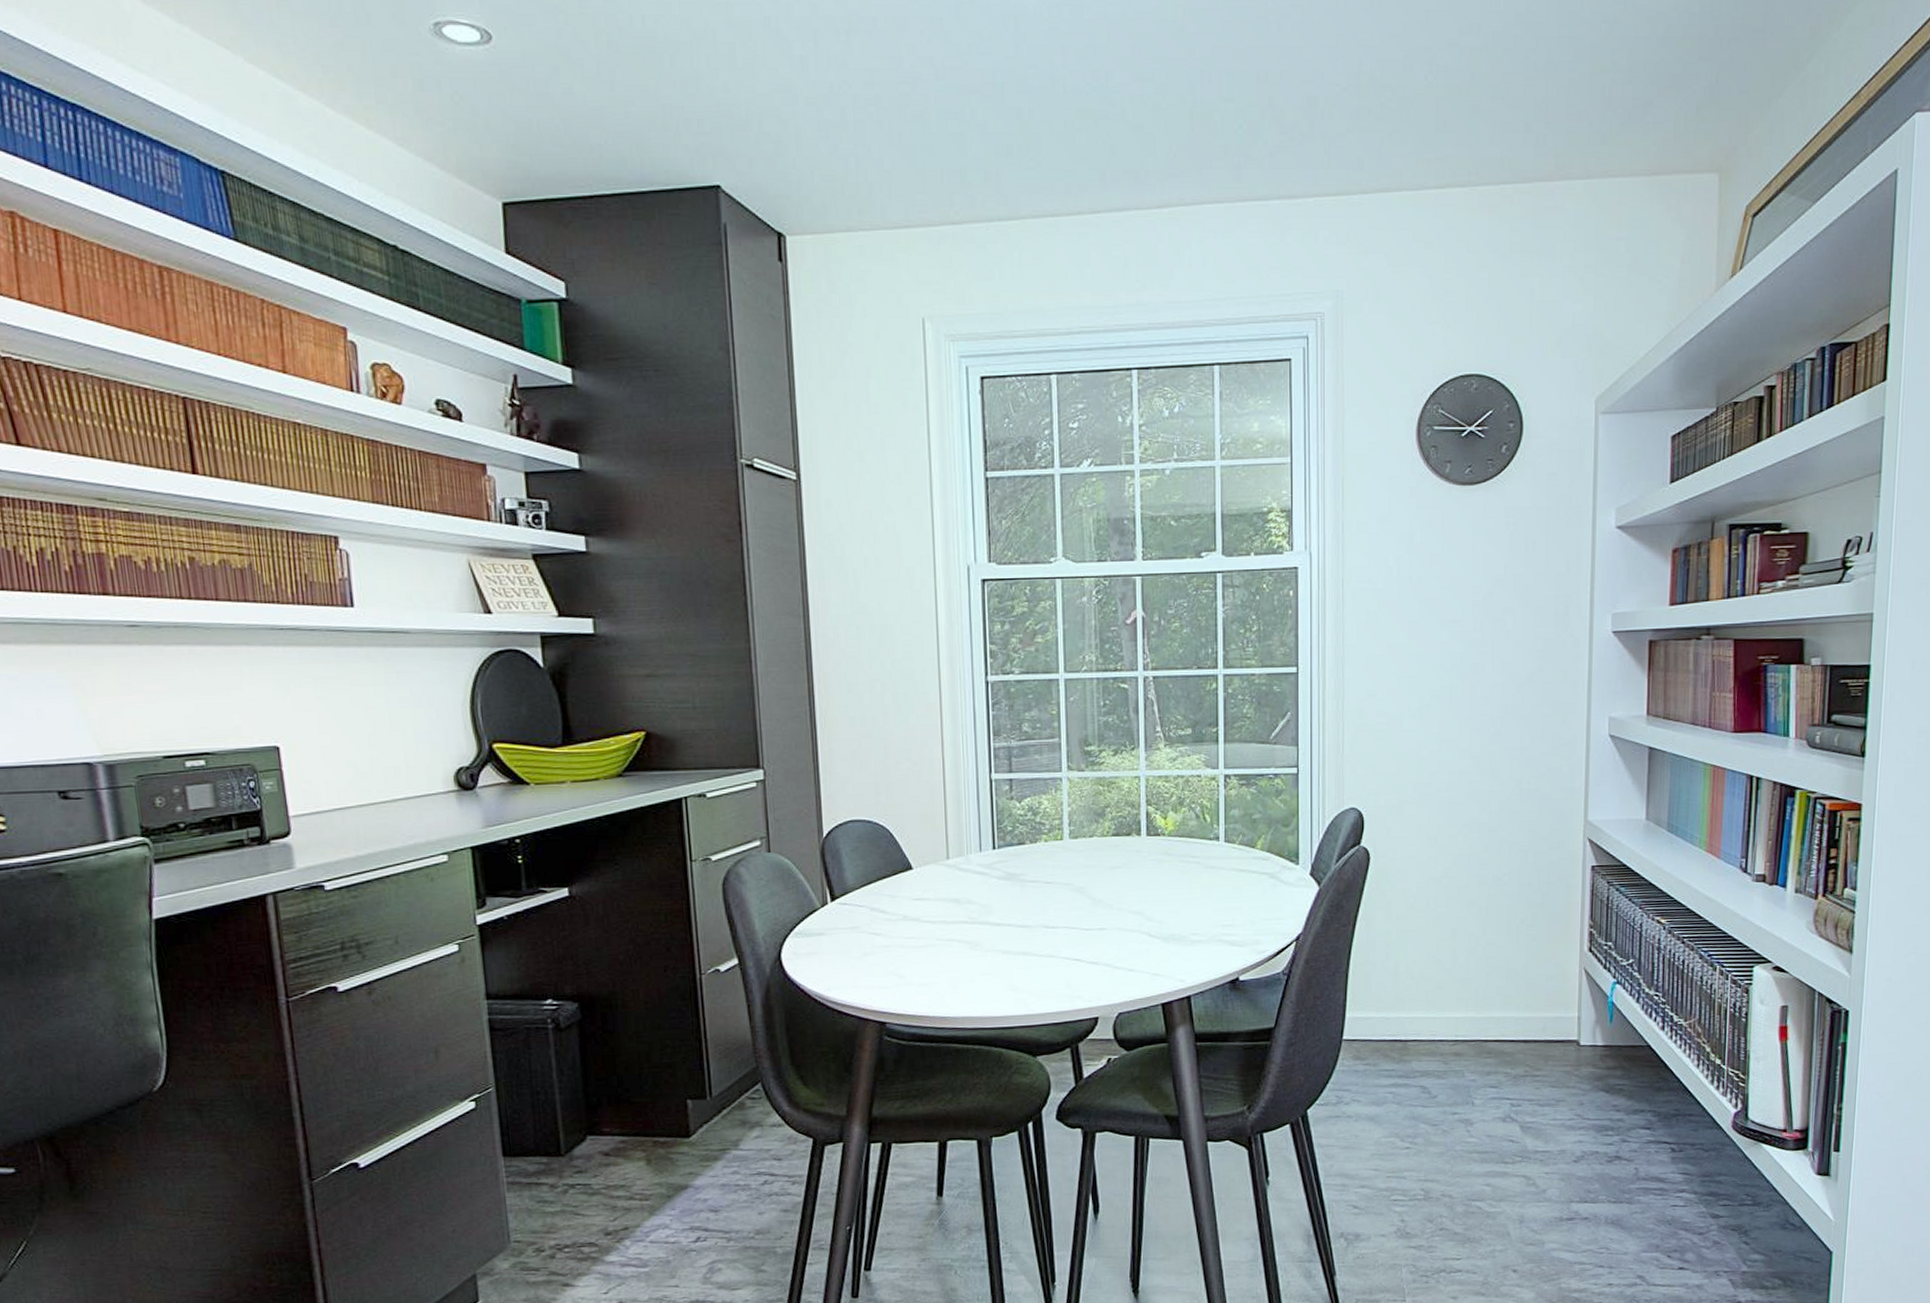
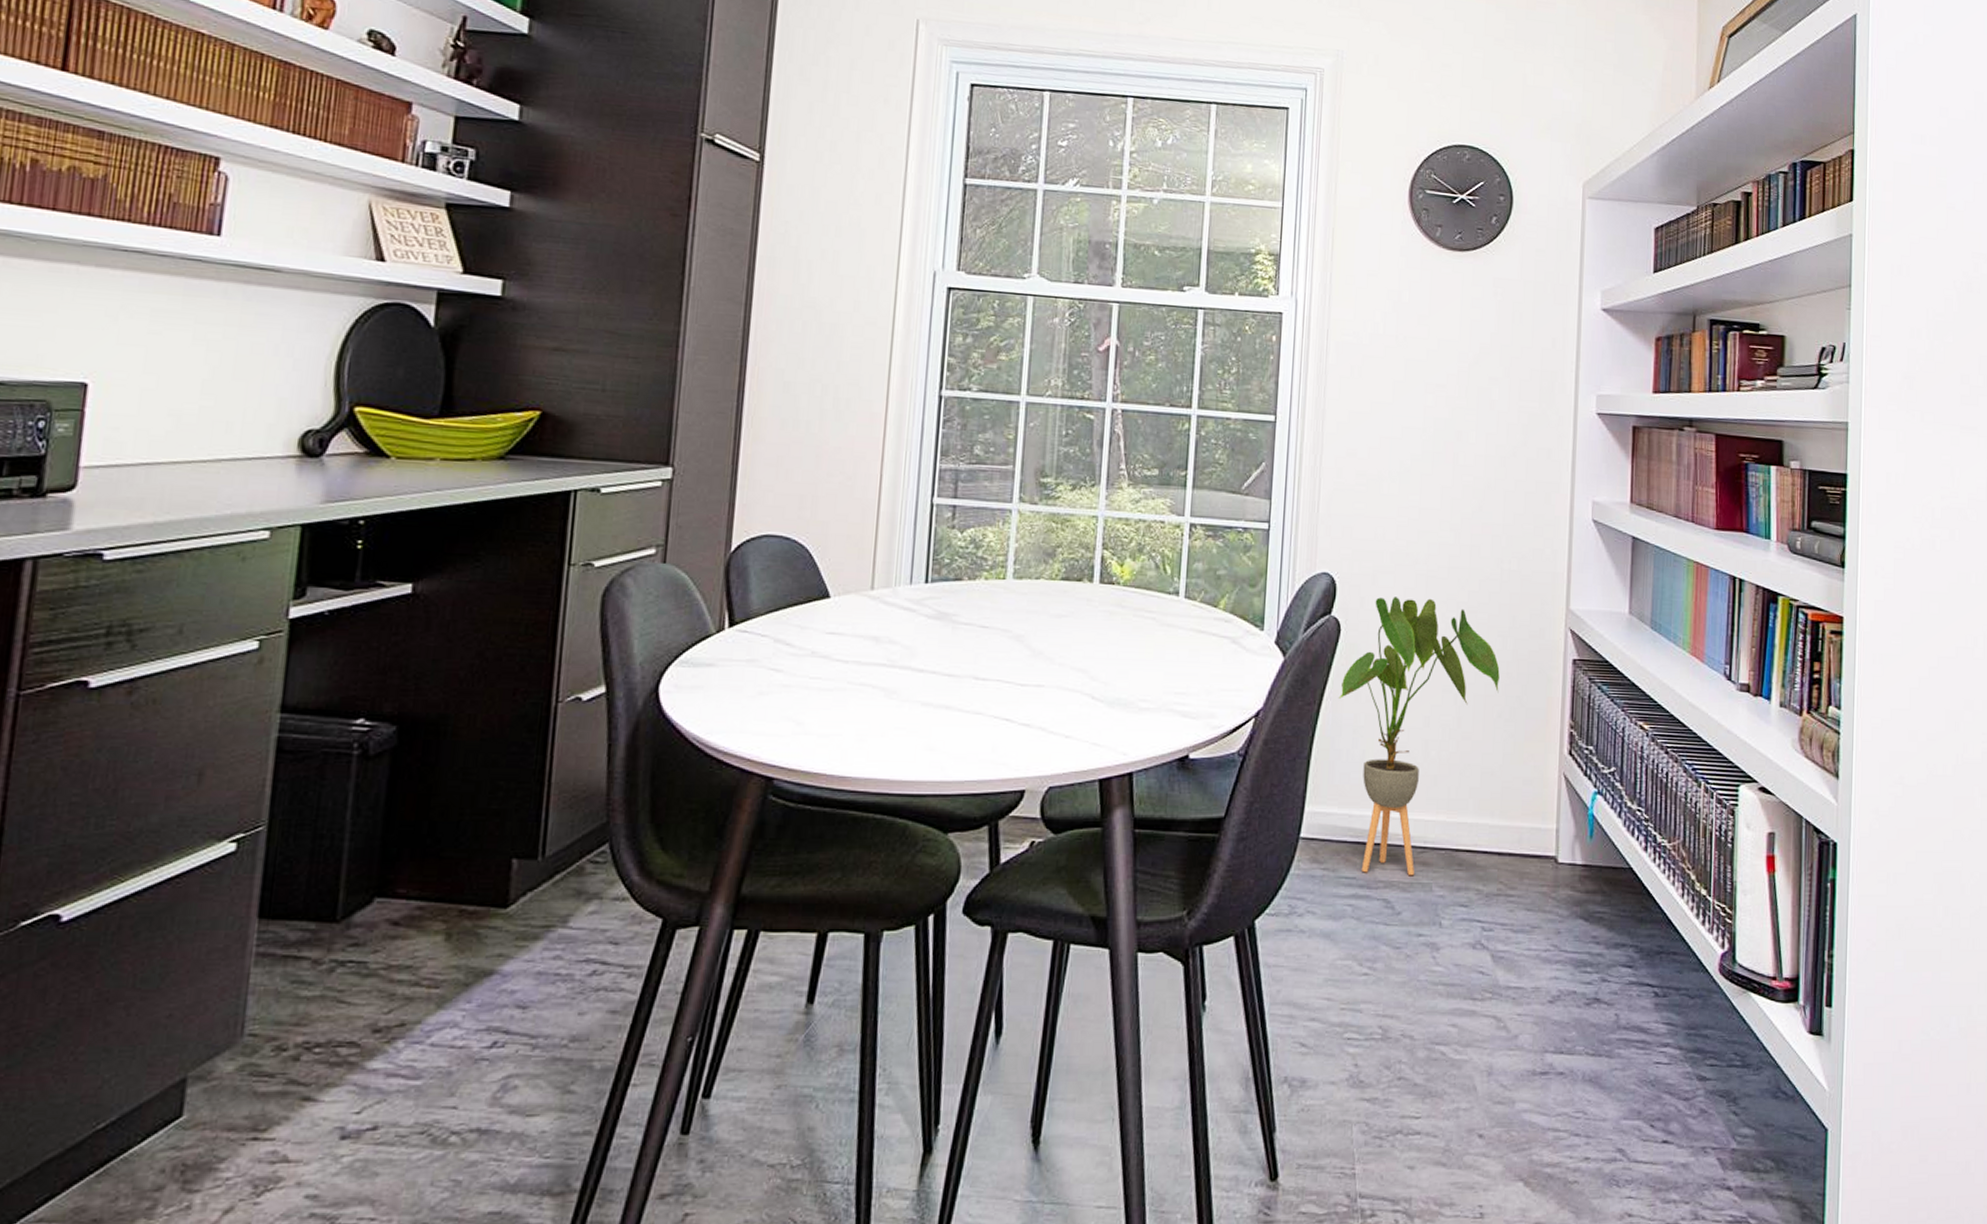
house plant: none [1371,822,1522,1066] -> present [1338,597,1500,876]

